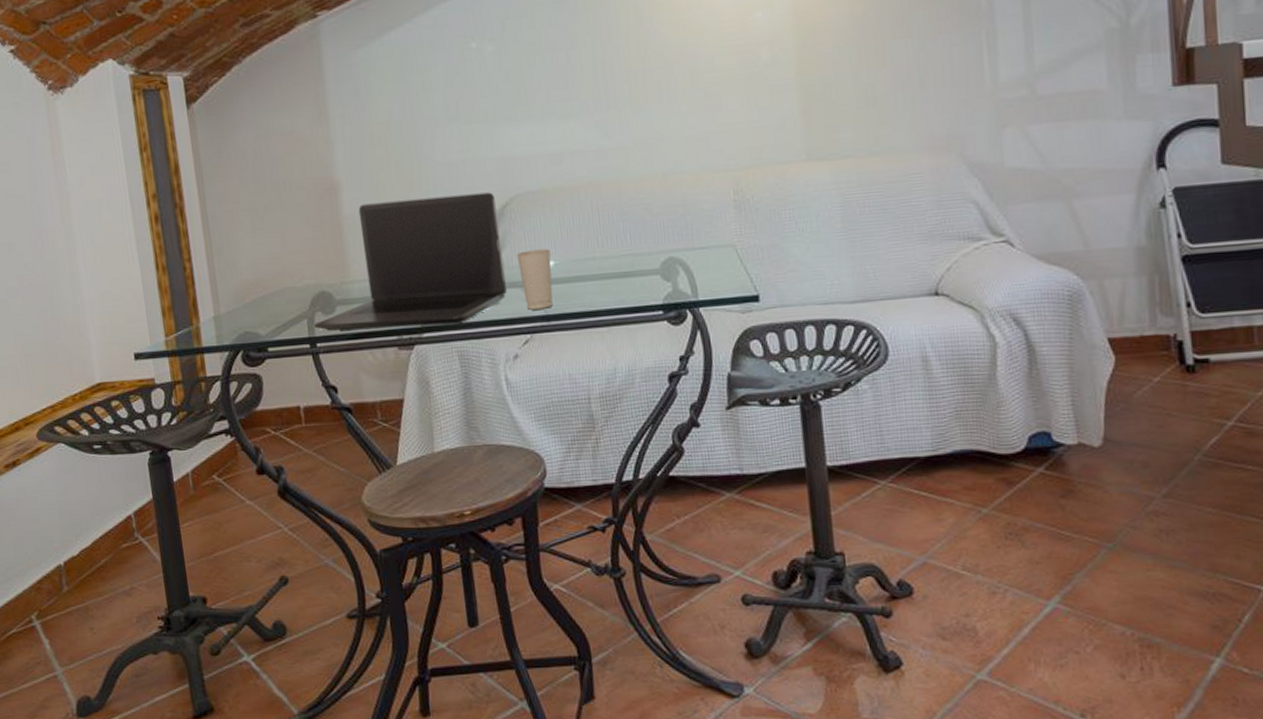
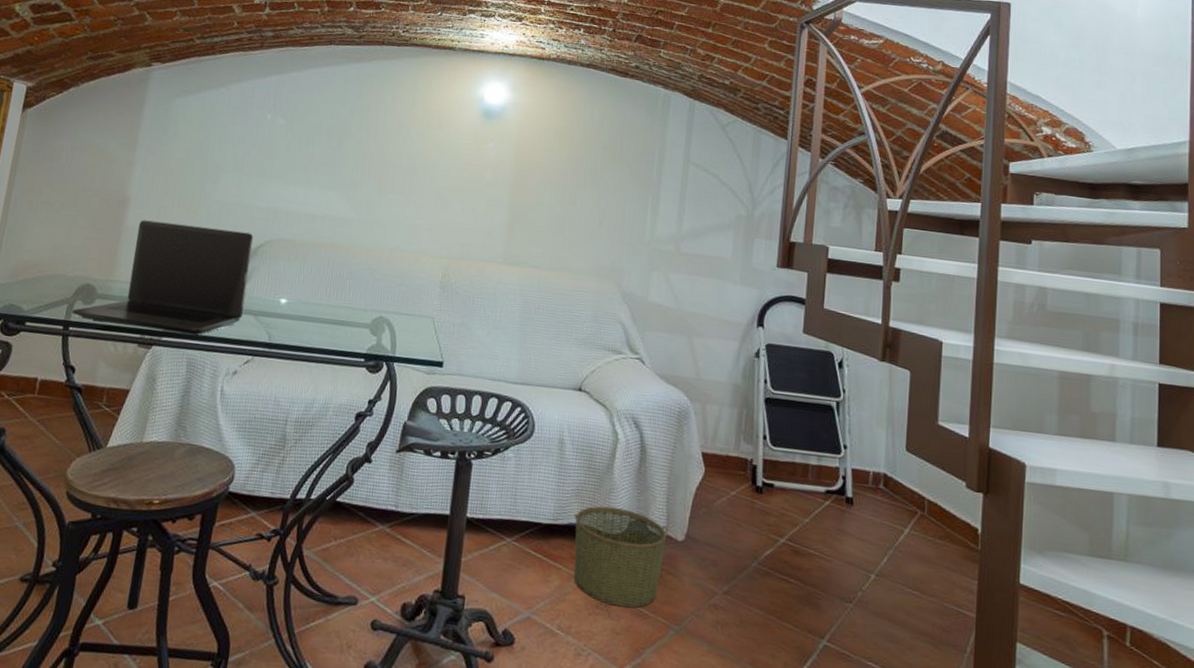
cup: present [516,248,553,310] -> none [255,286,287,338]
basket: none [957,422,1080,534] -> present [573,506,668,608]

